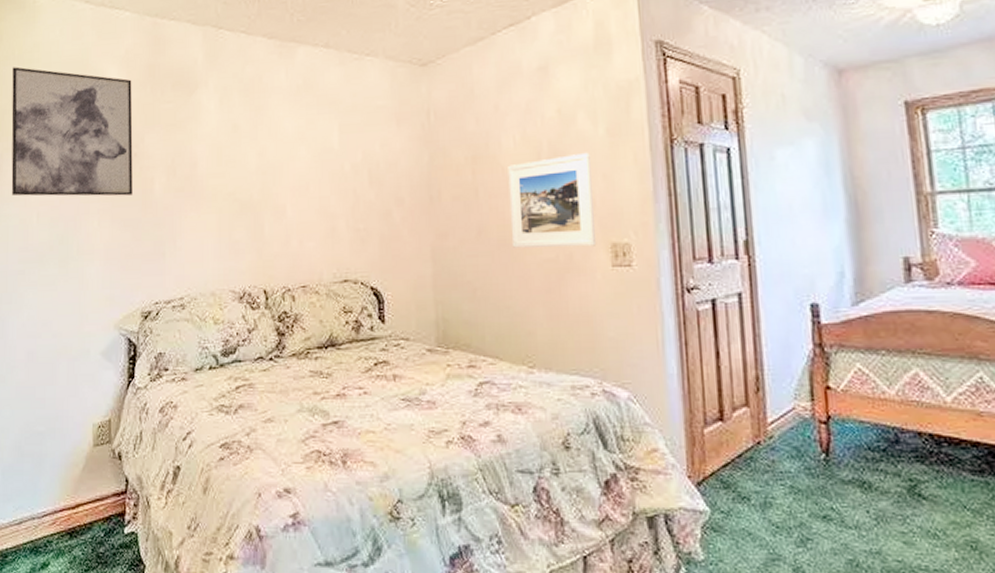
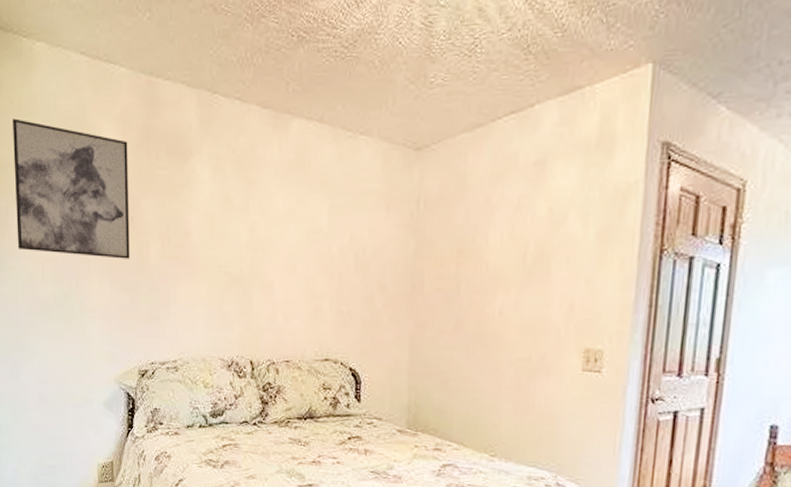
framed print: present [508,152,597,248] -> none [487,255,576,350]

